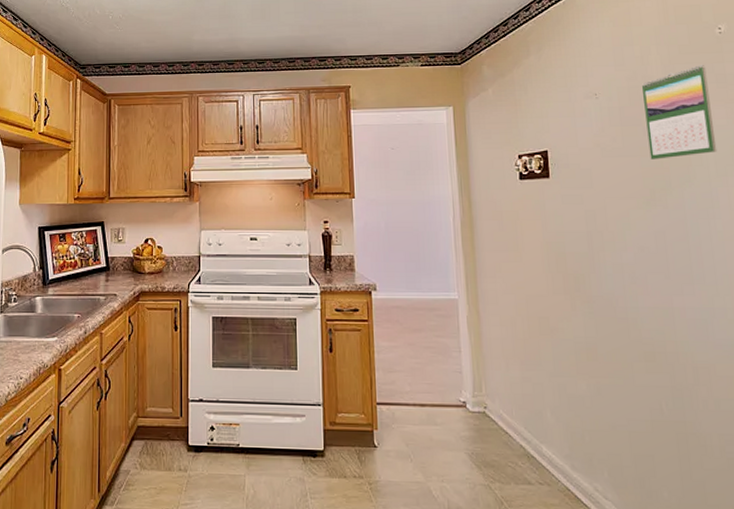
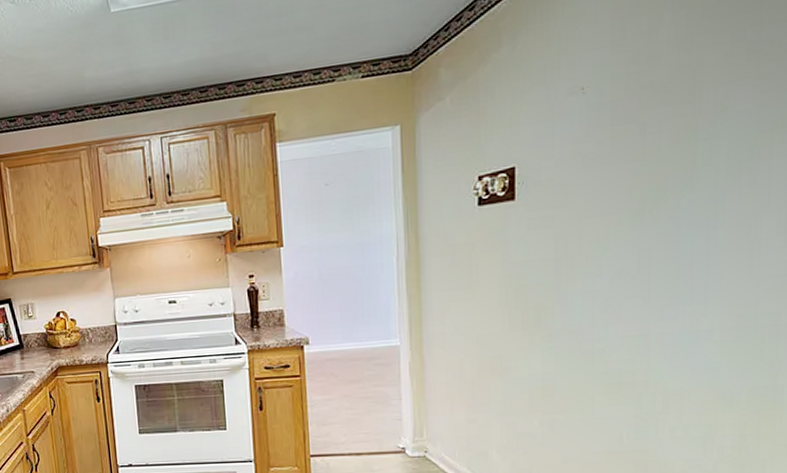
calendar: present [642,65,718,160] -> none [644,32,735,164]

